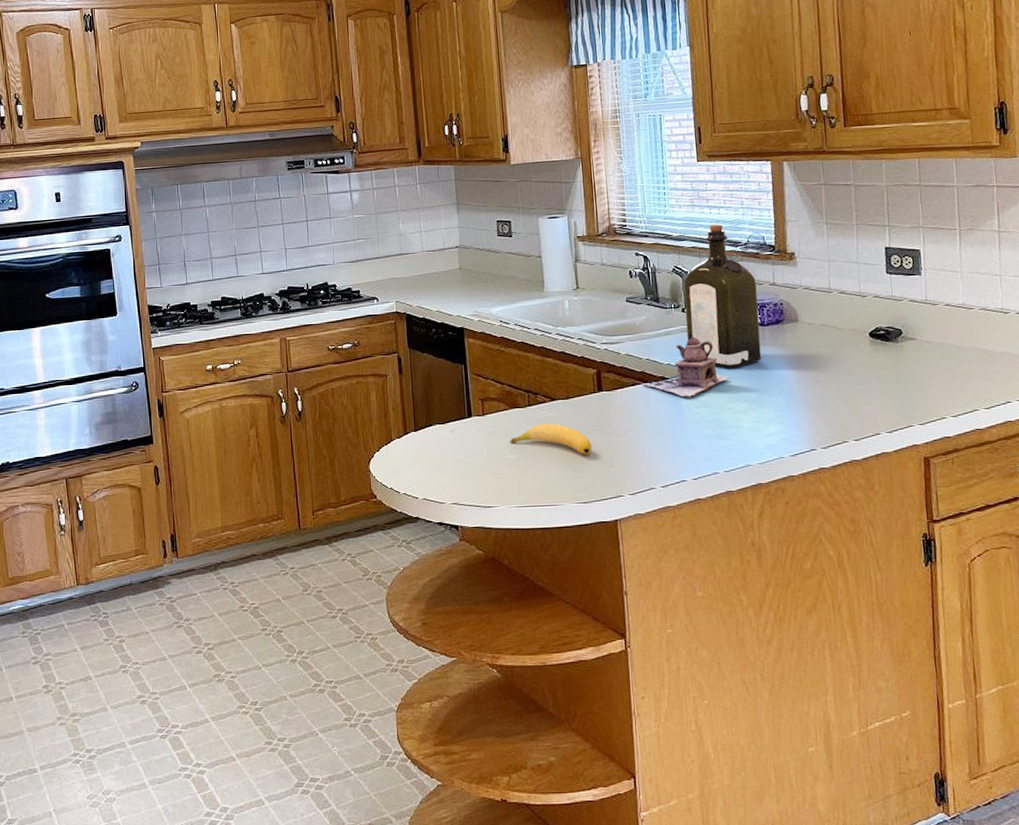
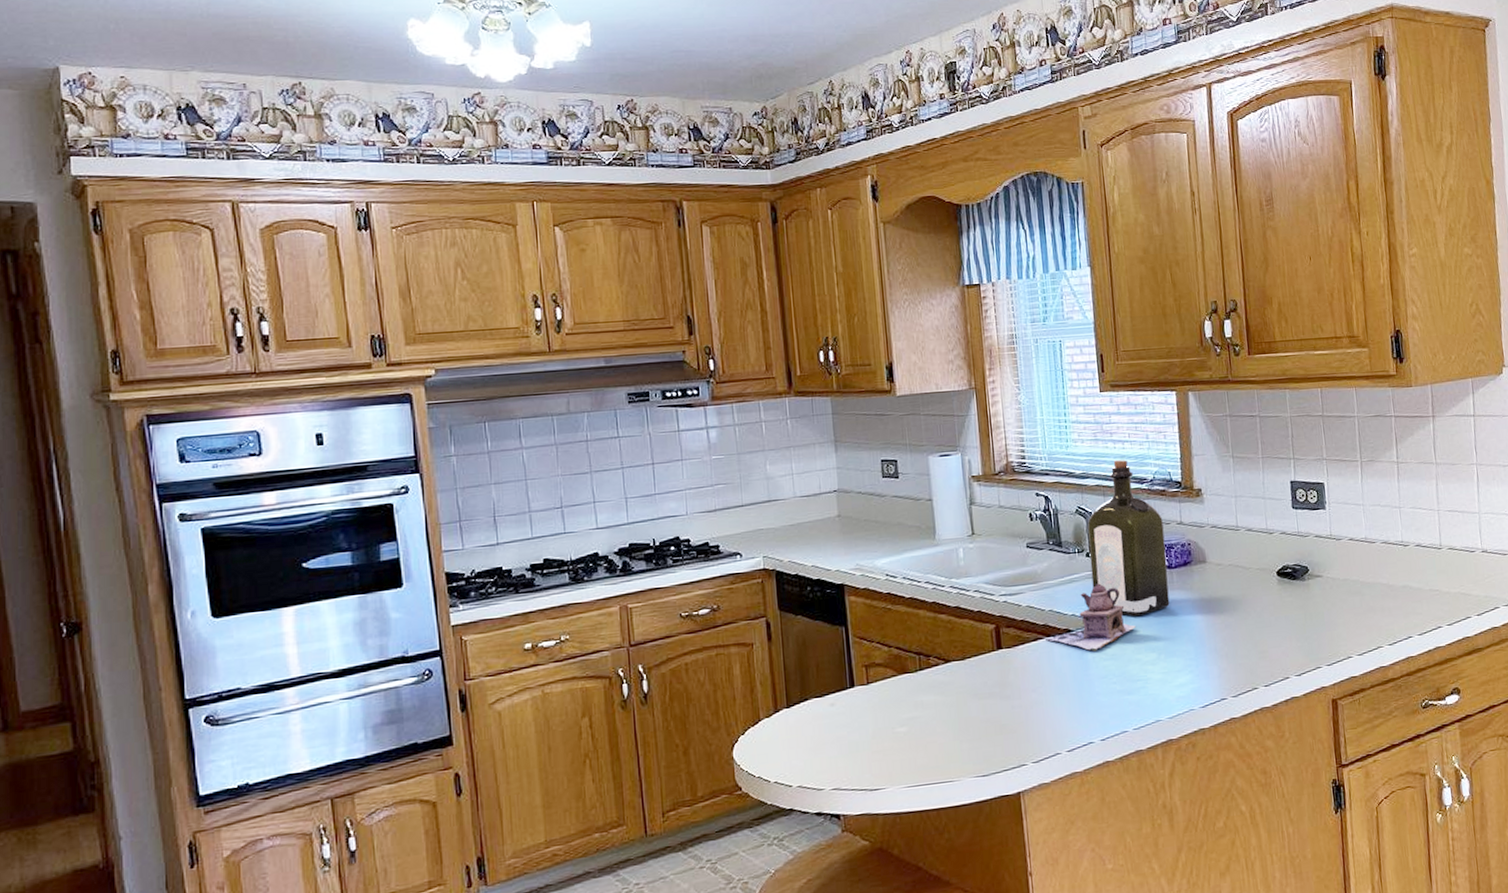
banana: present [510,423,592,455] -> none [899,688,992,722]

